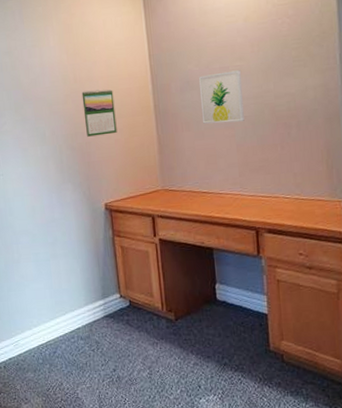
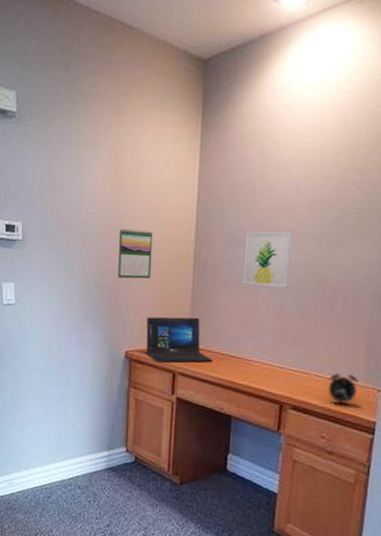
laptop: none [120,161,187,209] -> present [146,316,213,363]
alarm clock: none [297,187,325,221] -> present [328,369,359,404]

